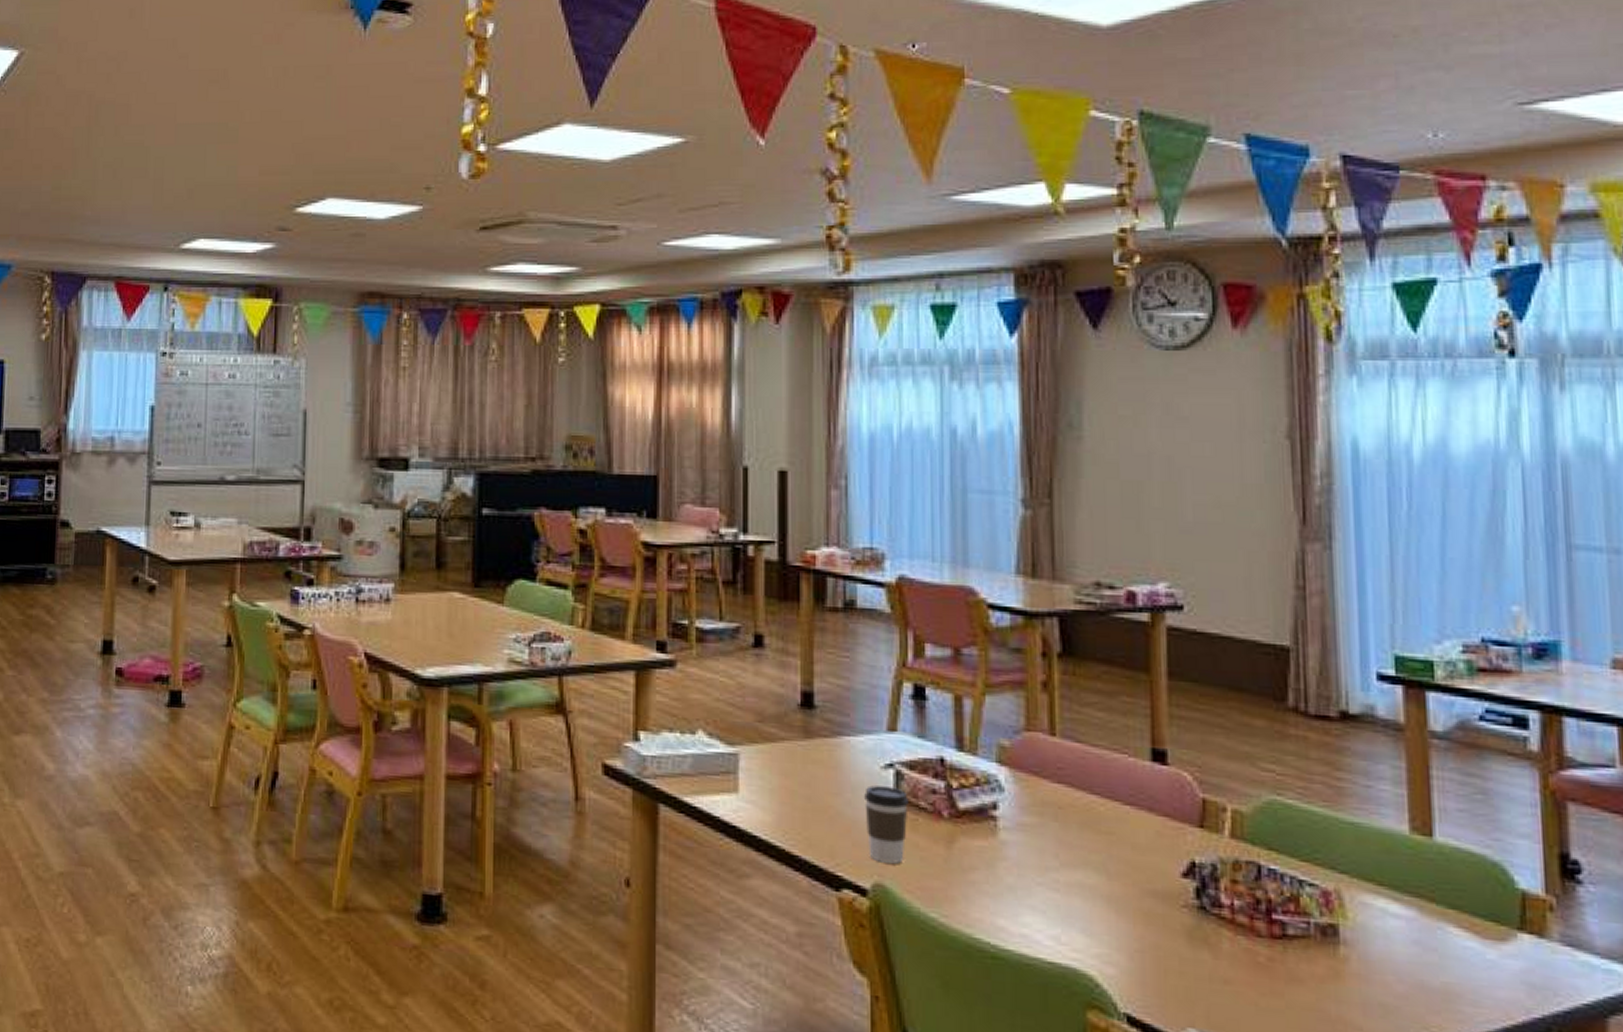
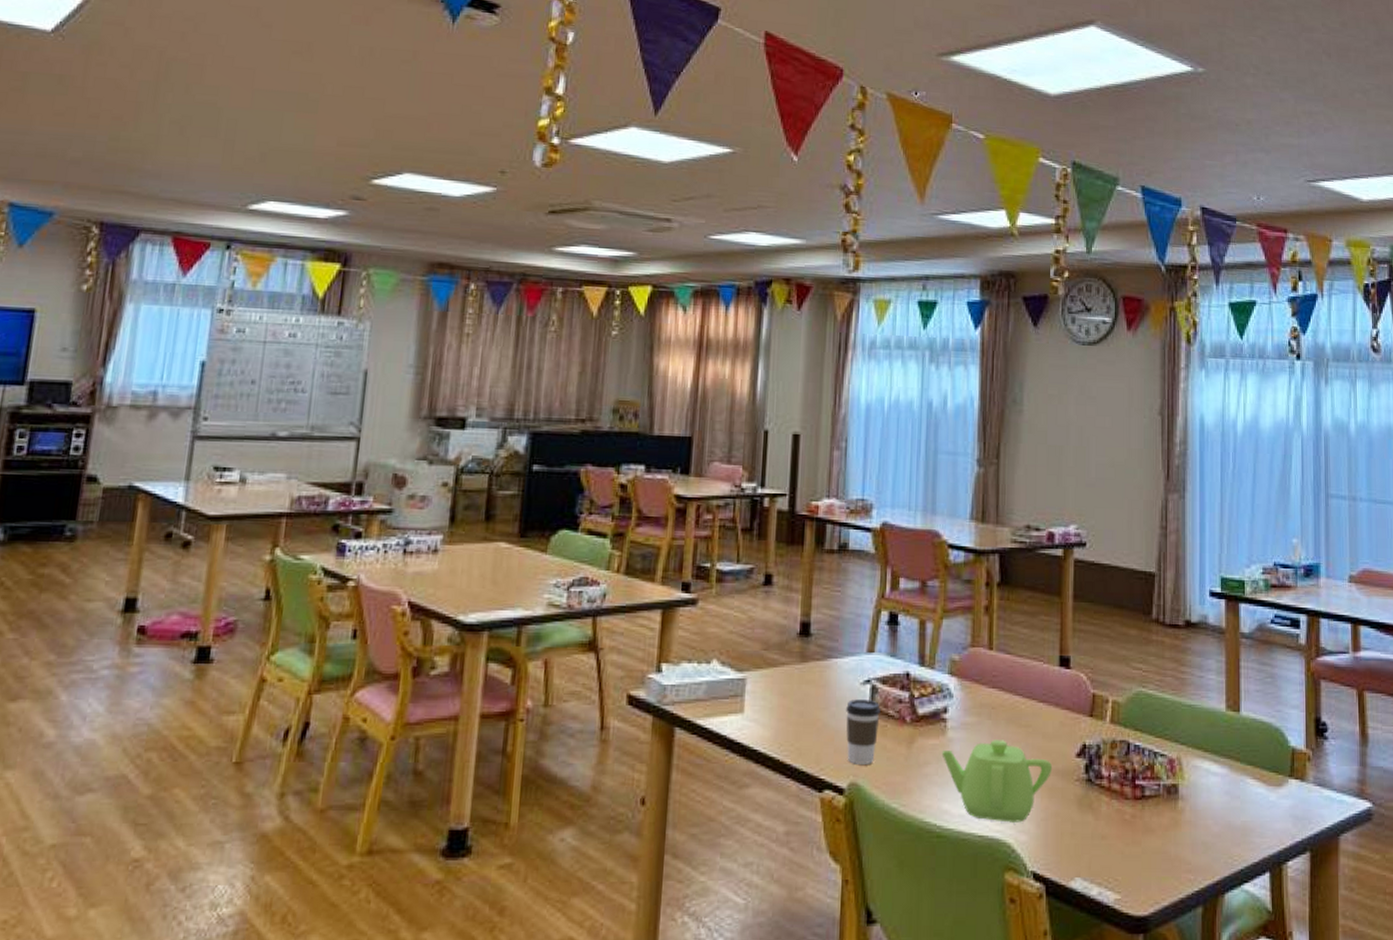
teapot: none [992,847,1148,952] -> present [941,740,1053,823]

